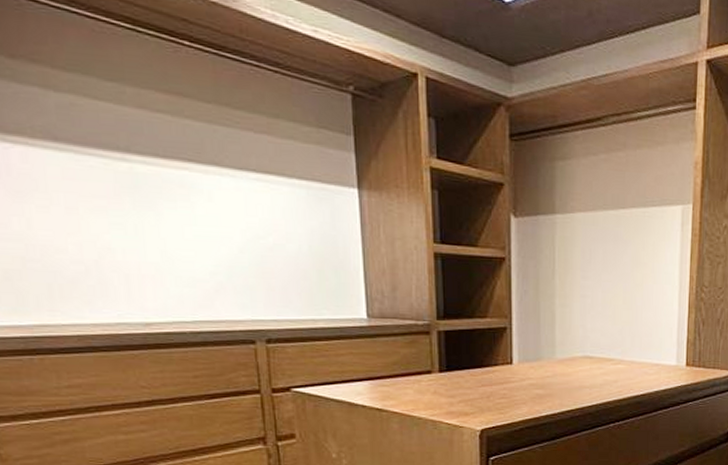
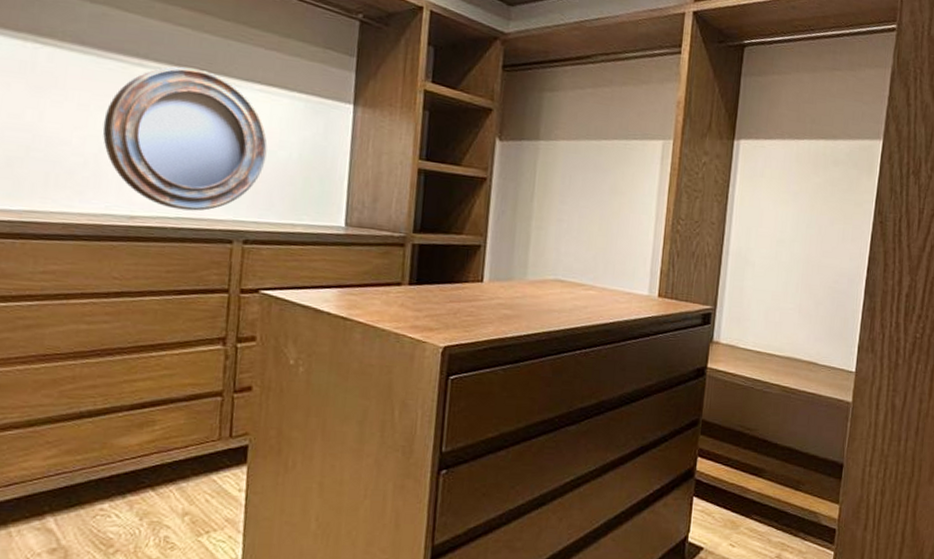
home mirror: none [96,158,275,313] -> present [102,66,268,211]

